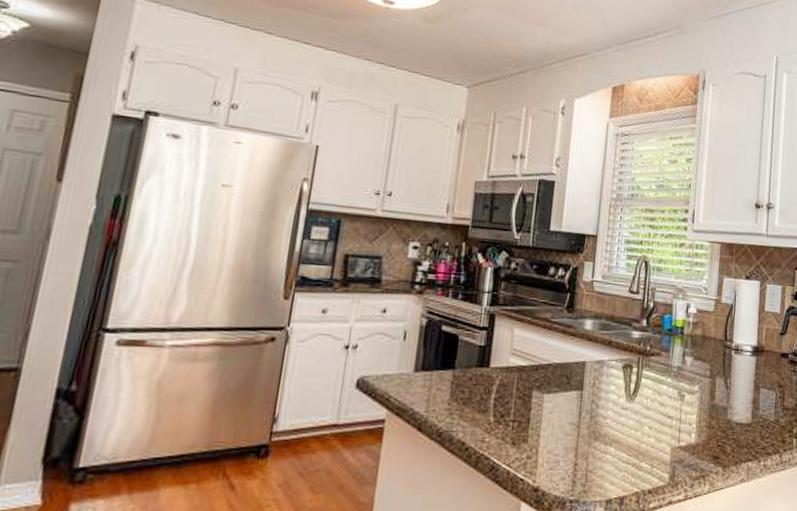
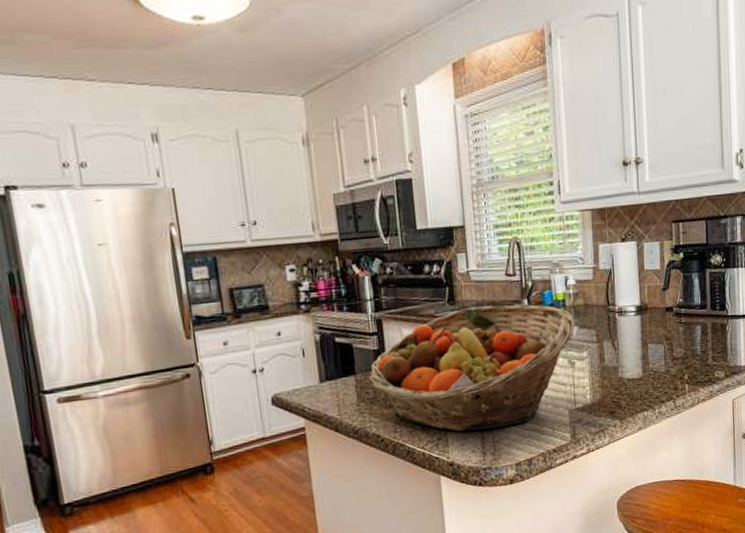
fruit basket: none [467,318,691,456] -> present [369,304,575,432]

